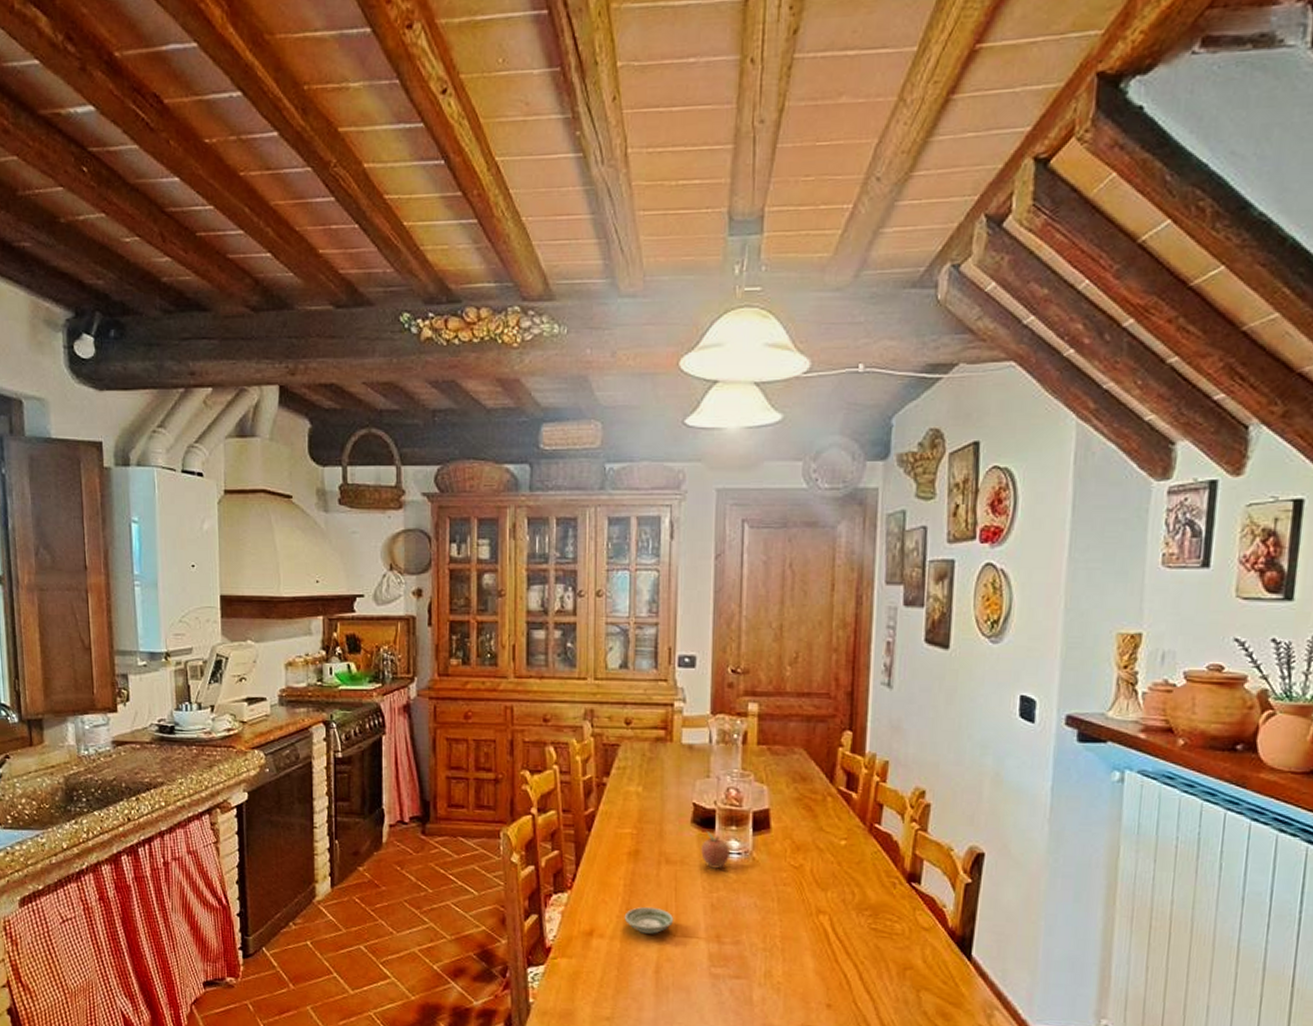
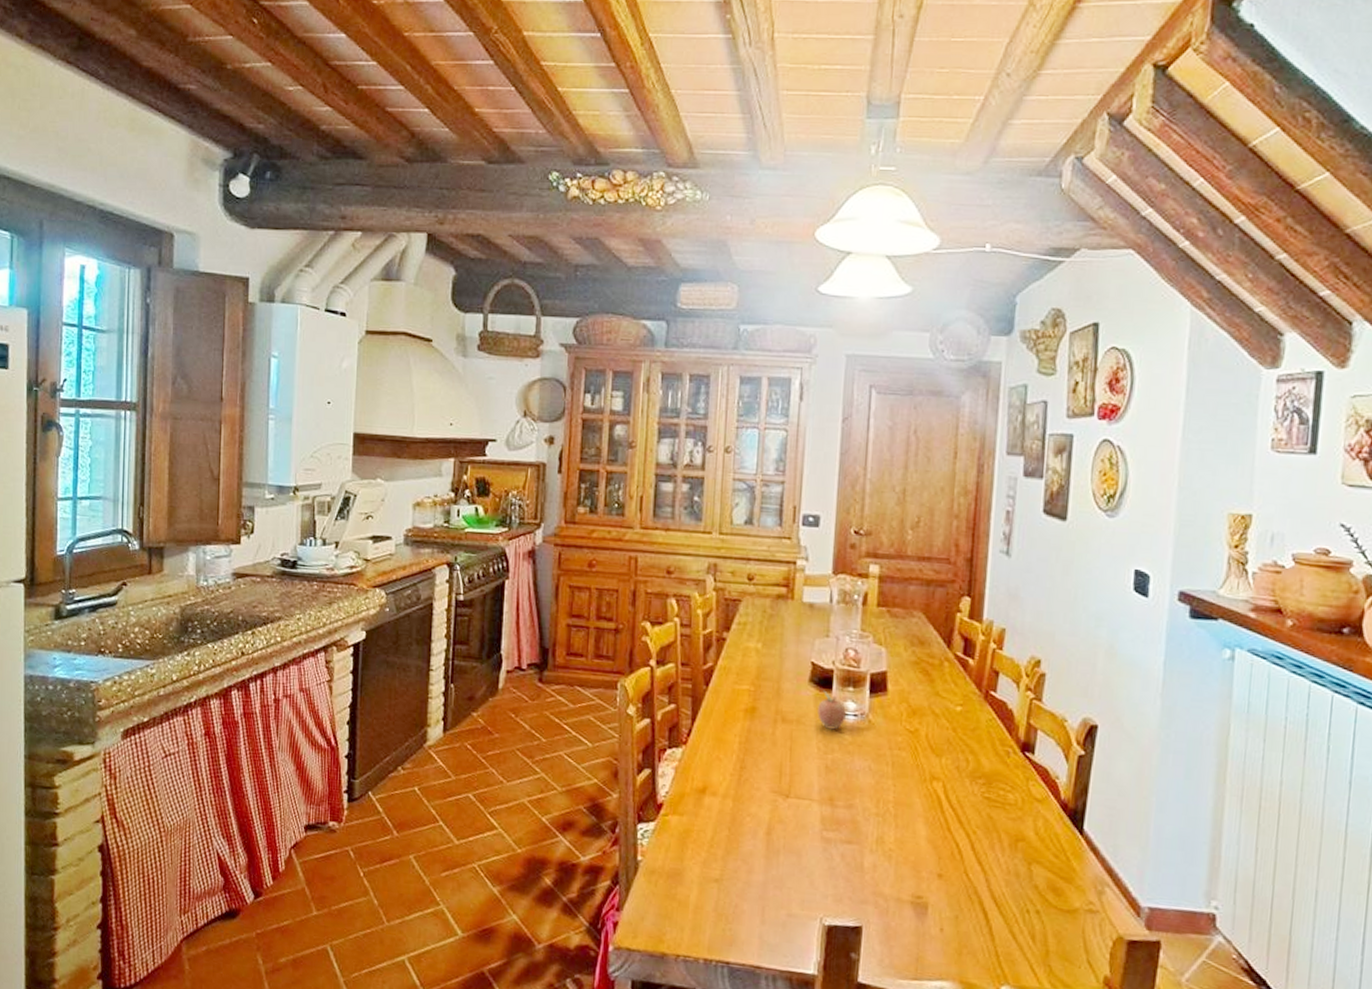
saucer: present [624,907,674,934] -> none [738,766,788,794]

